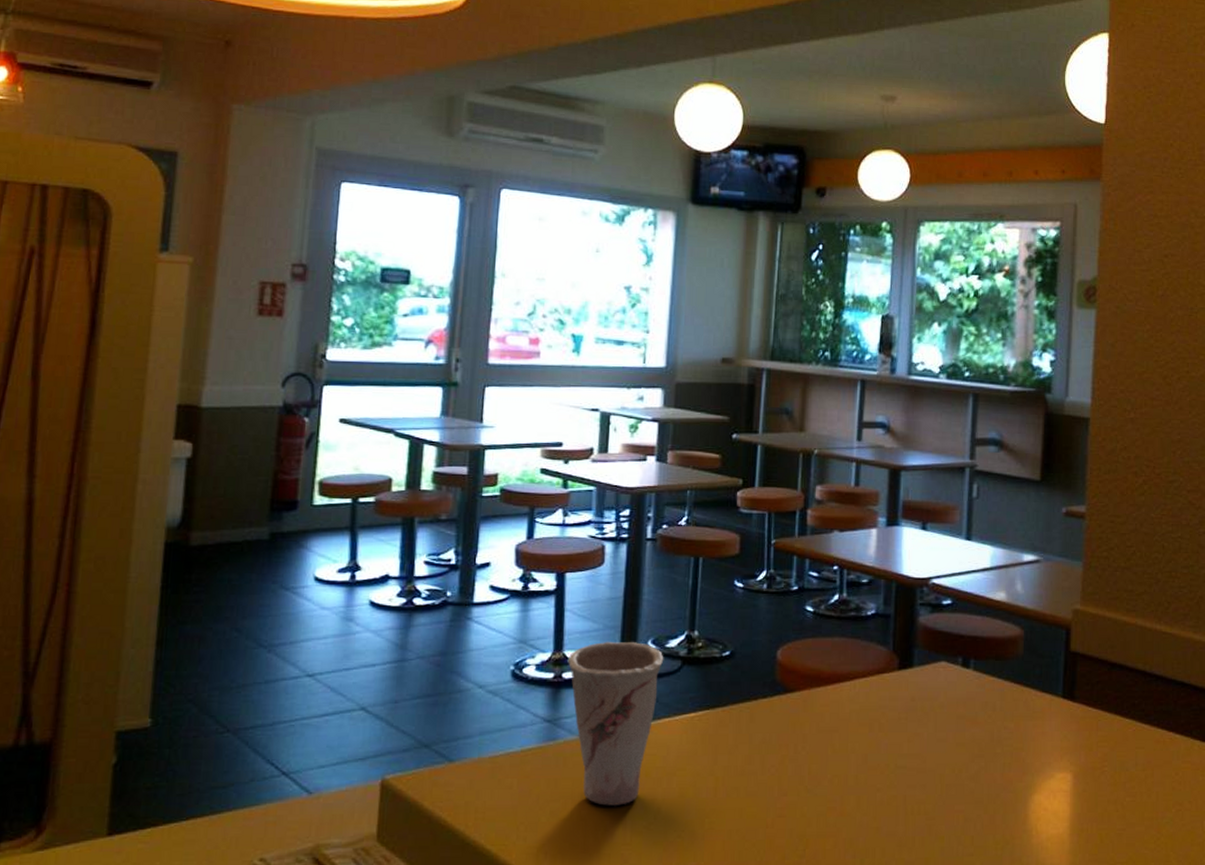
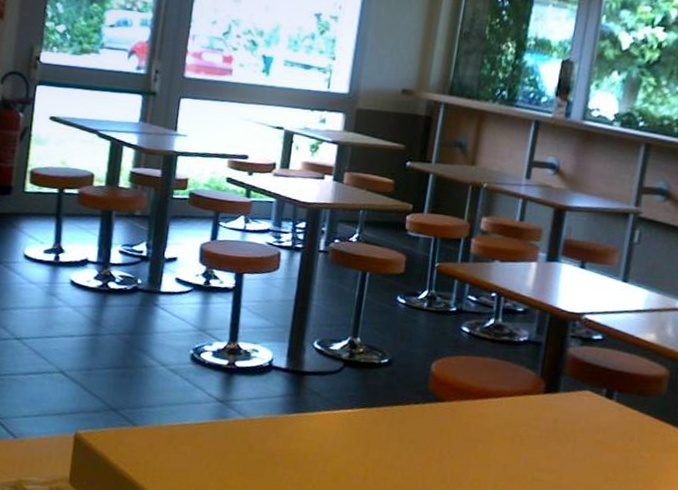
cup: present [567,641,664,806] -> none [241,338,328,481]

